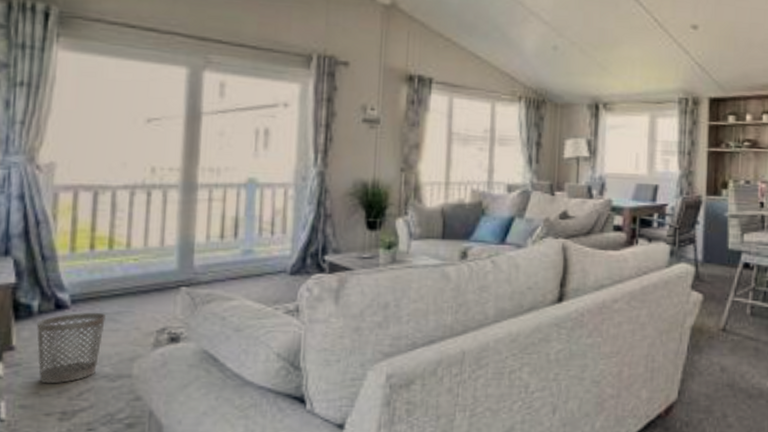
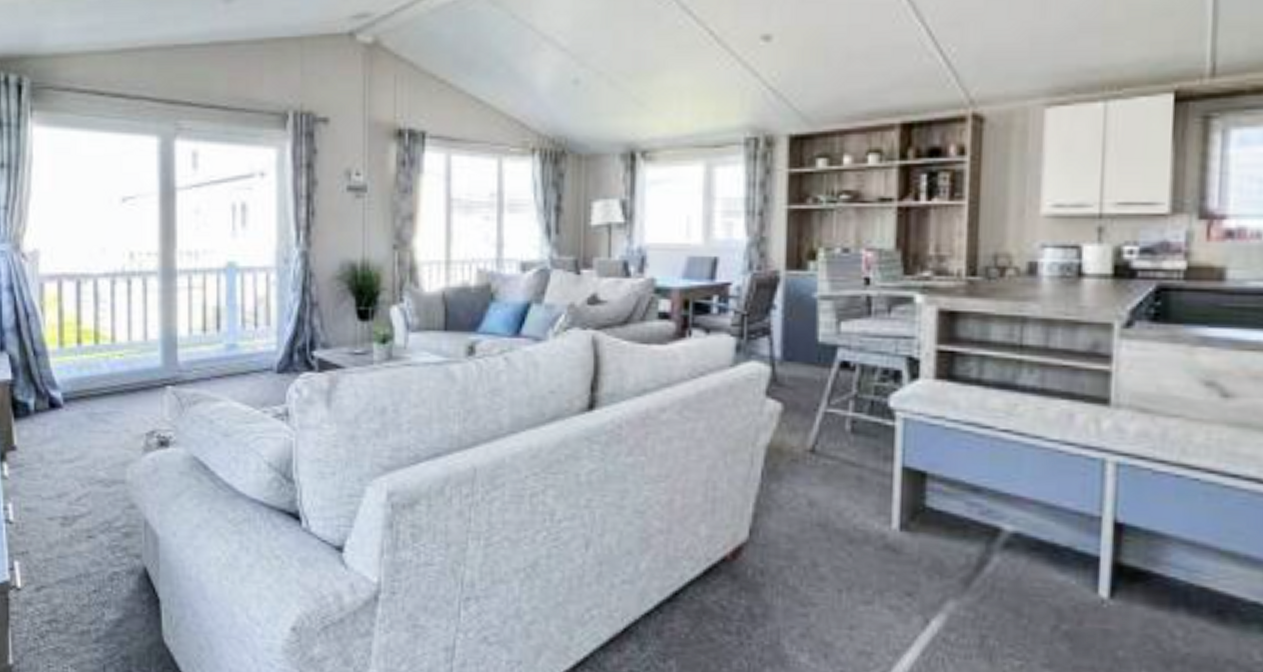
wastebasket: present [36,313,106,384] -> none [34,412,97,487]

